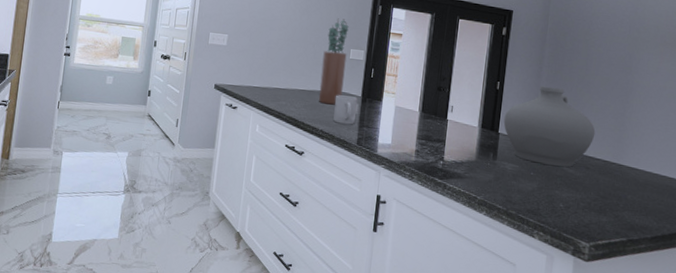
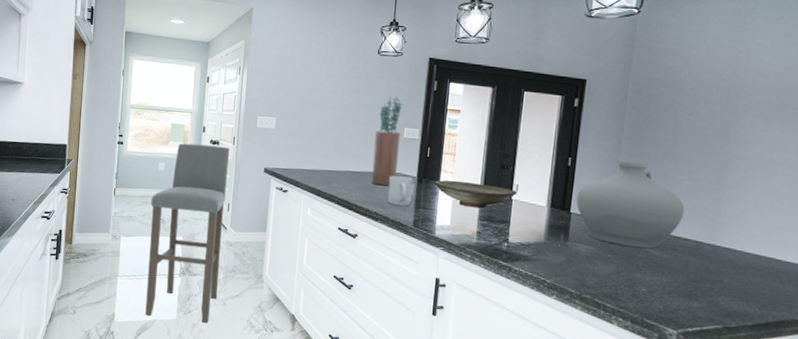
bar stool: none [85,56,181,242] -> present [145,143,230,323]
decorative bowl: none [377,100,452,128] -> present [434,180,518,209]

